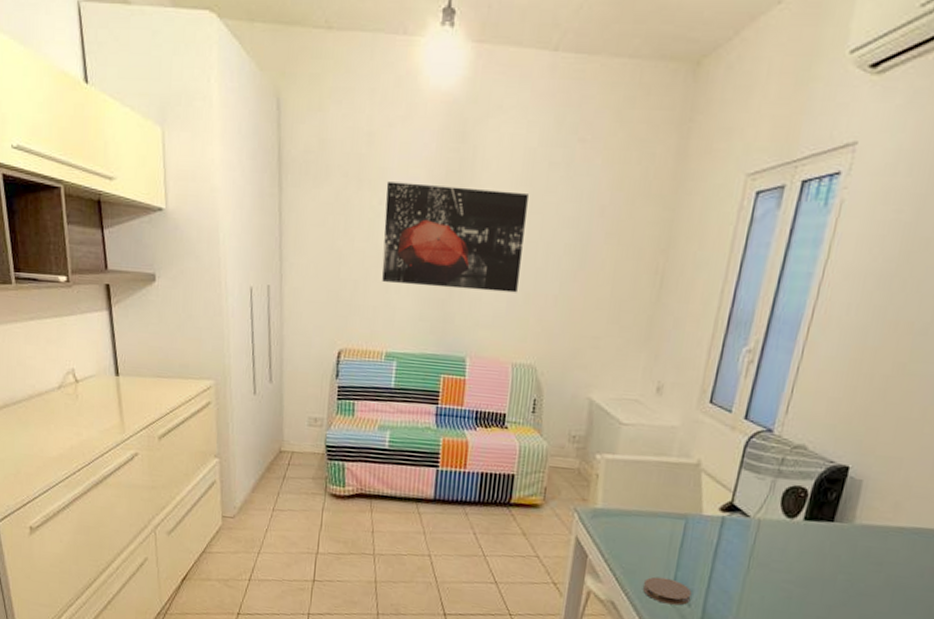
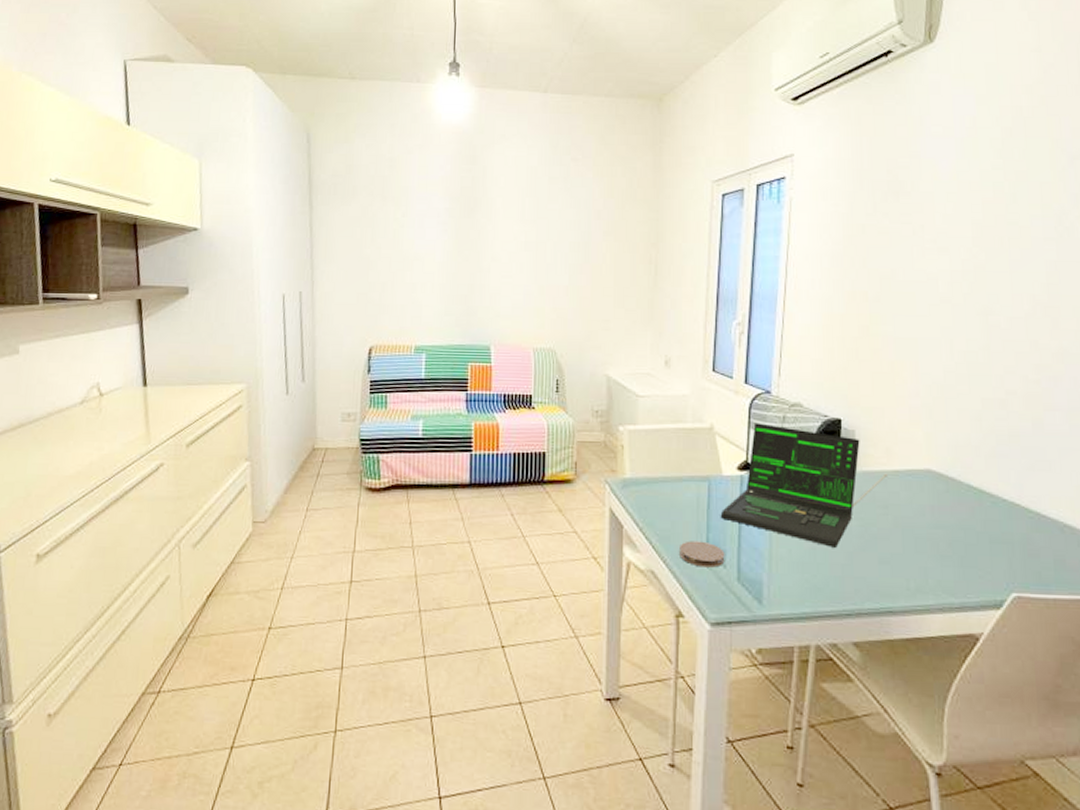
wall art: present [382,181,528,293] -> none [407,198,534,286]
laptop: none [692,462,891,600] -> present [720,423,889,548]

